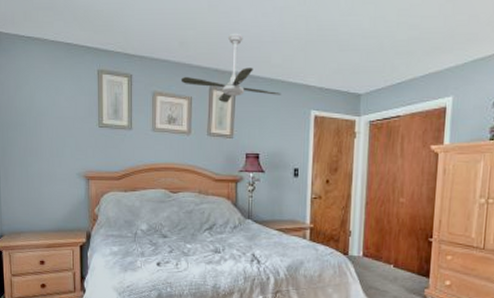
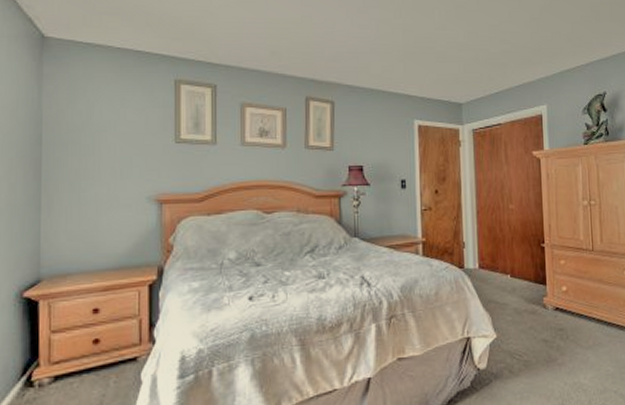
ceiling fan: present [180,33,281,103] -> none [273,43,382,114]

